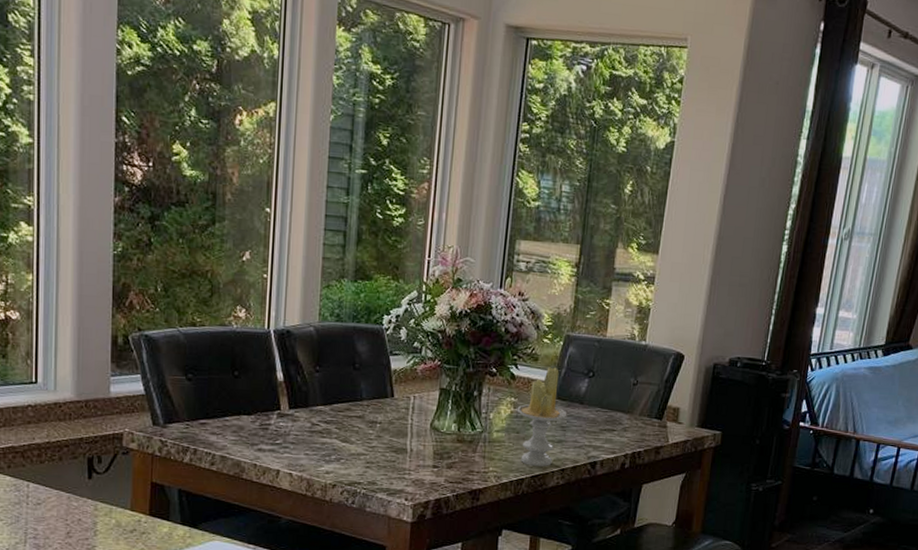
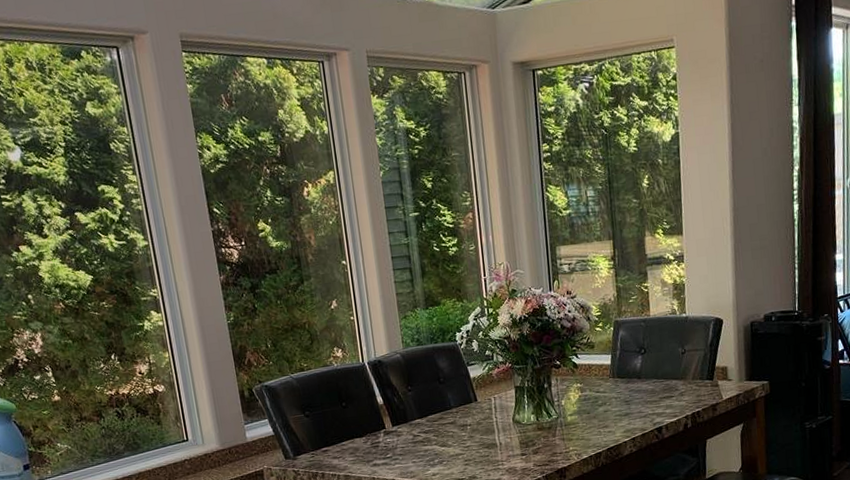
candle: present [517,367,567,467] -> none [584,350,628,440]

